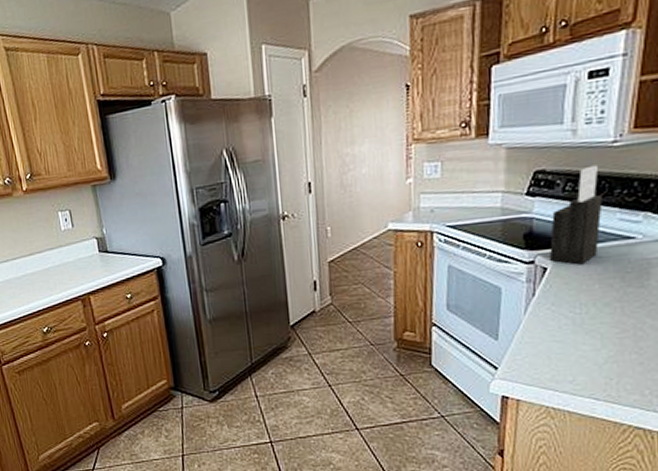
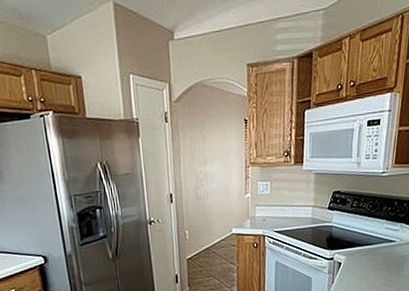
knife block: present [548,165,603,265] -> none [342,189,376,260]

